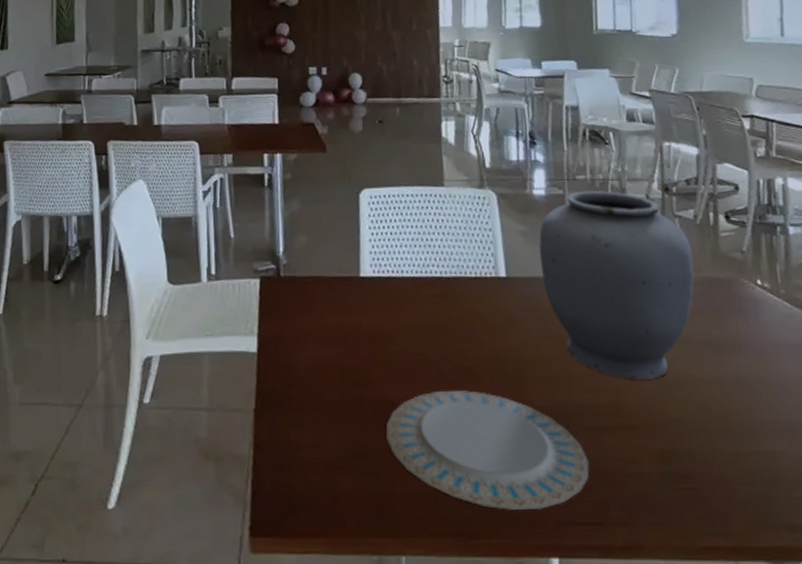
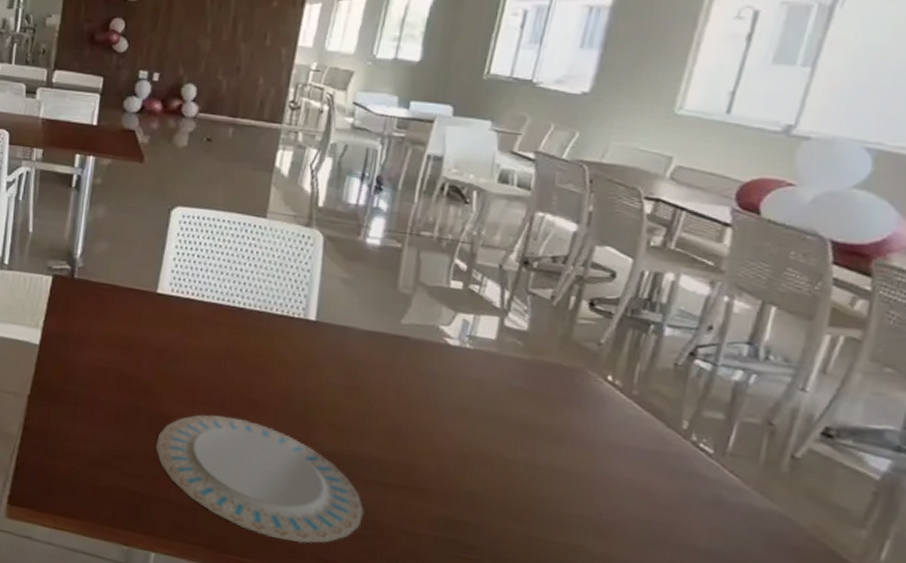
vase: present [539,190,695,380] -> none [355,248,539,451]

